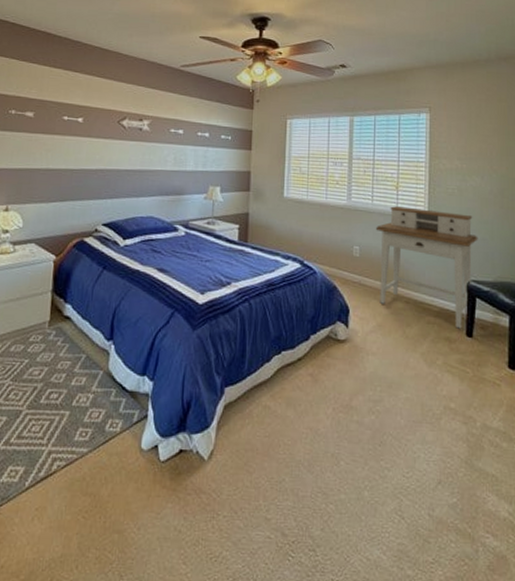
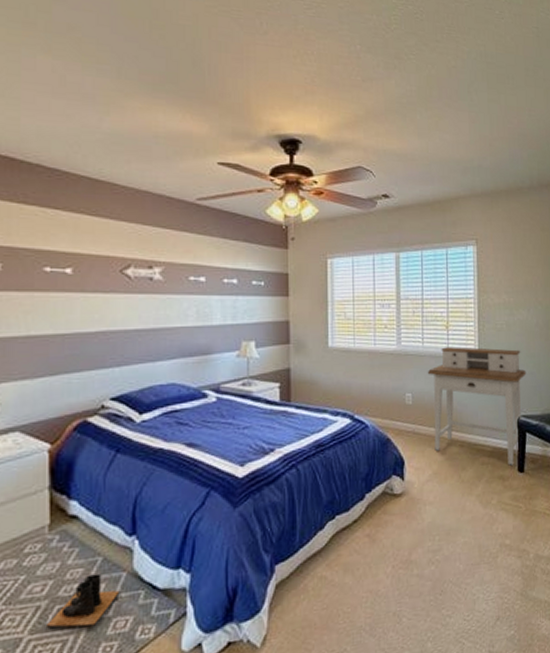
boots: none [39,368,97,412] -> present [45,573,120,628]

